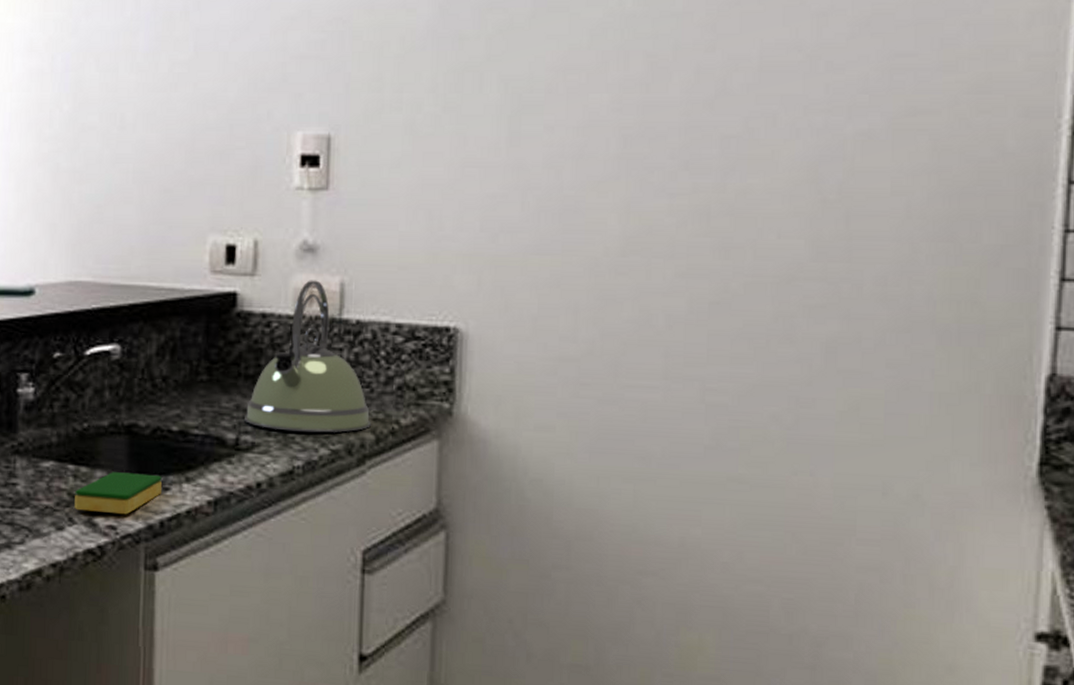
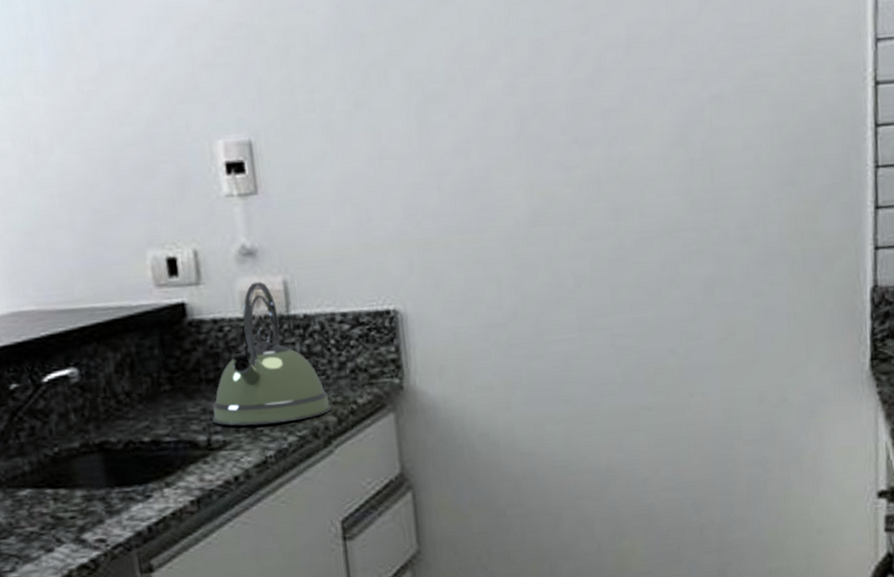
dish sponge: present [74,472,162,515] -> none [58,485,144,531]

